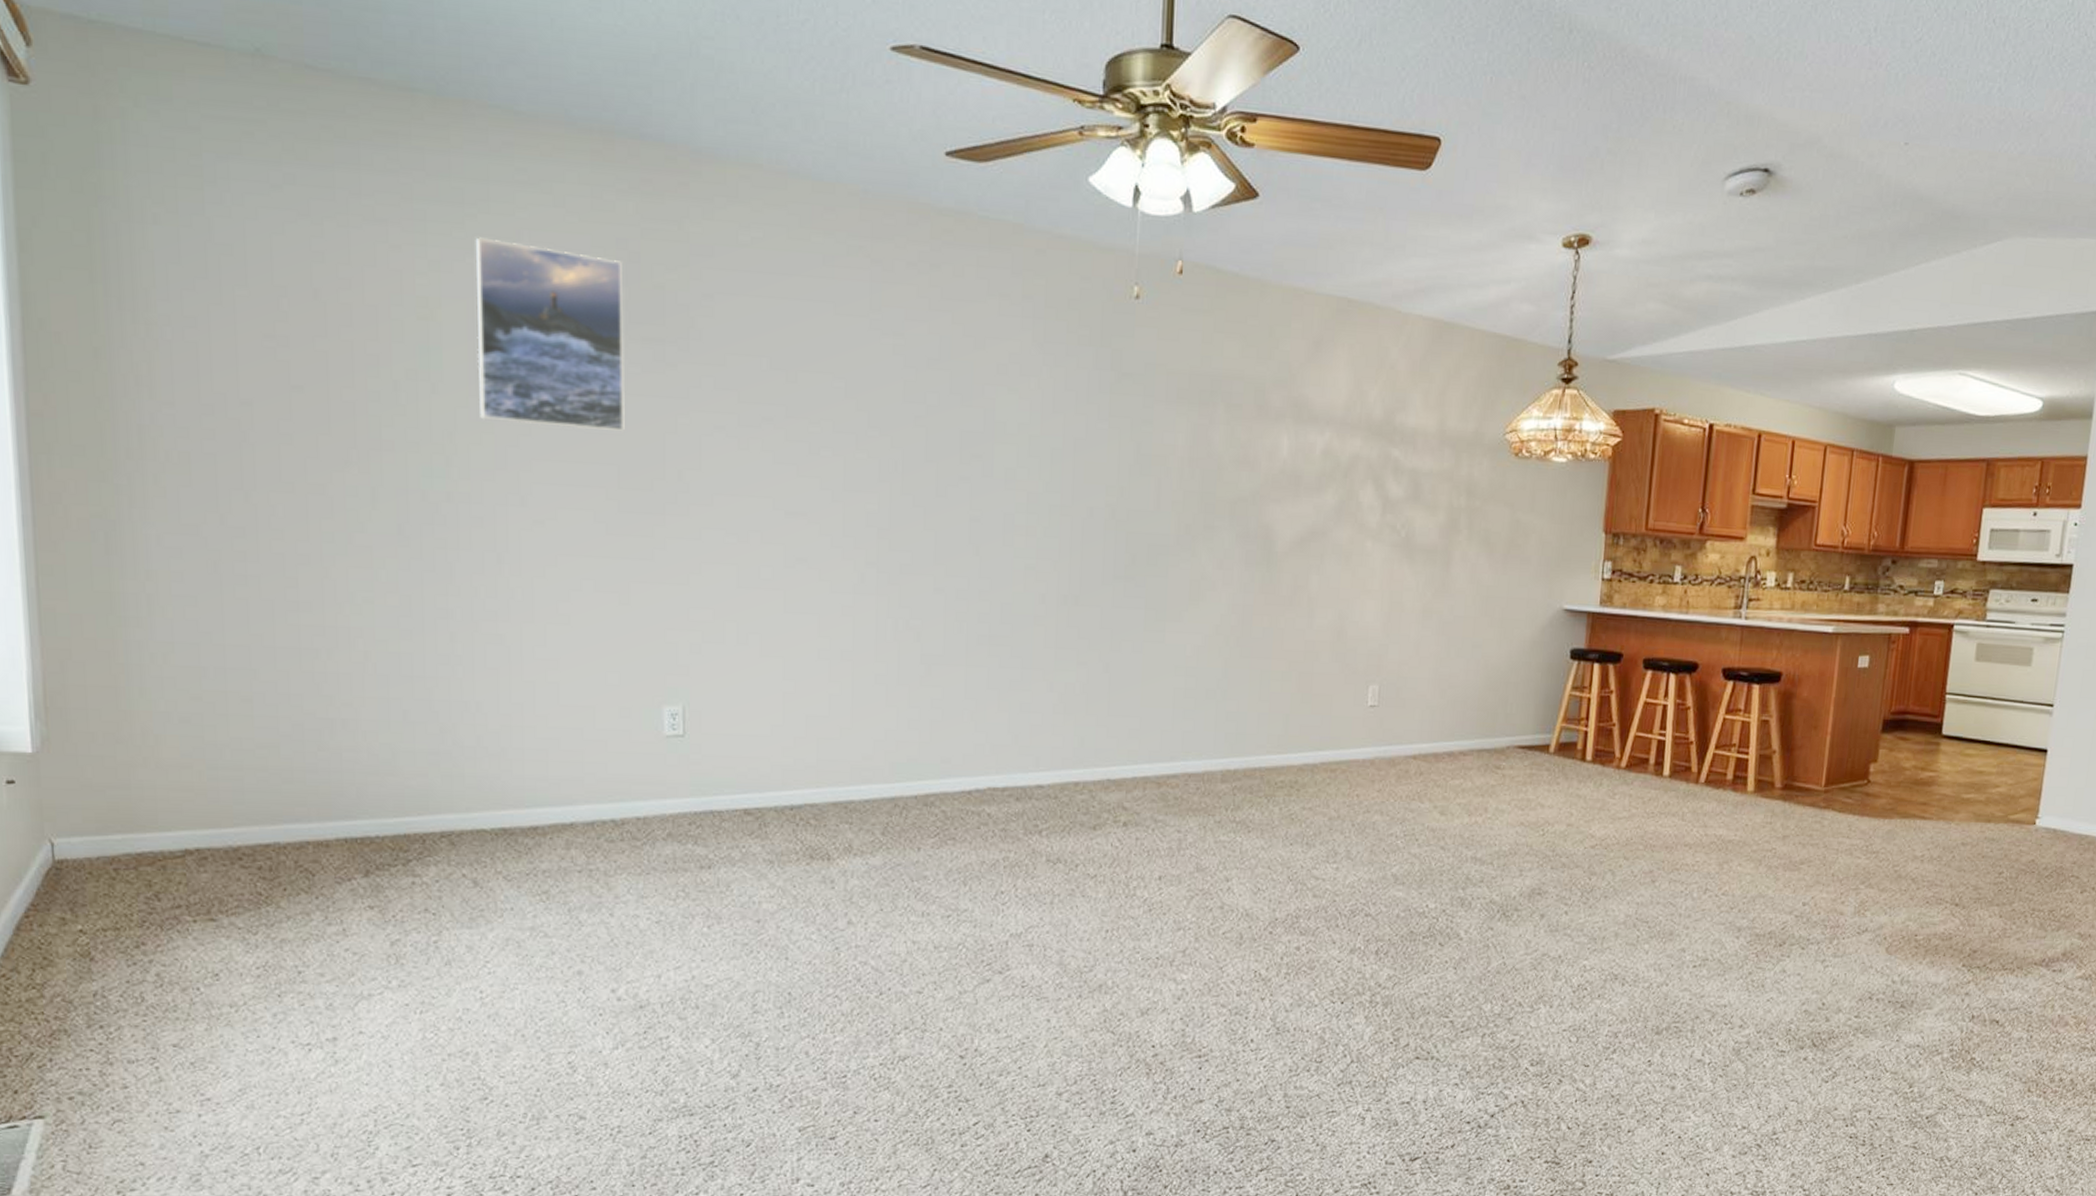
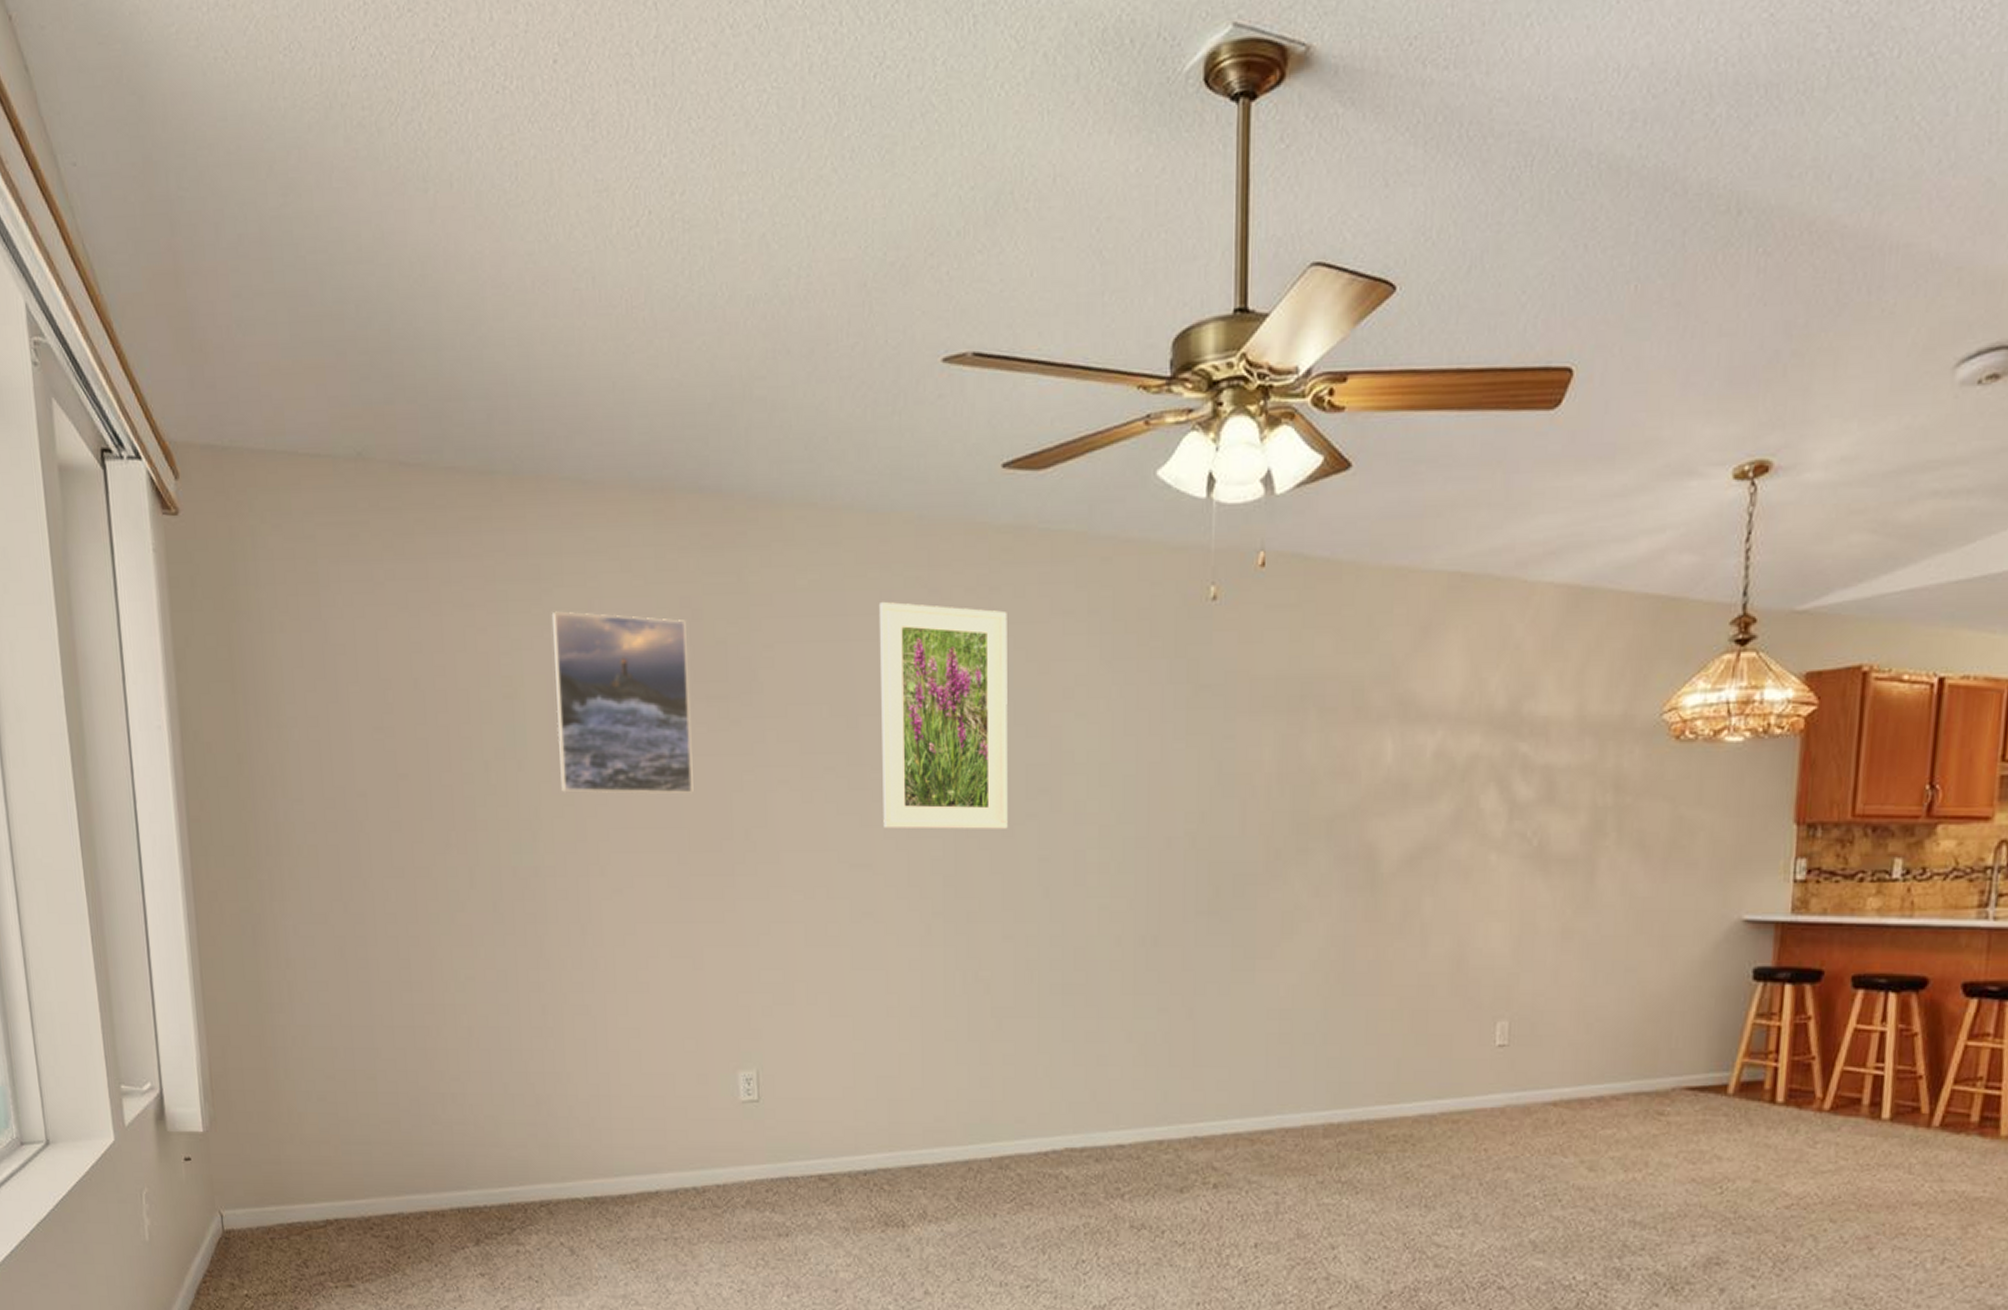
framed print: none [820,265,946,489] -> present [878,601,1008,830]

